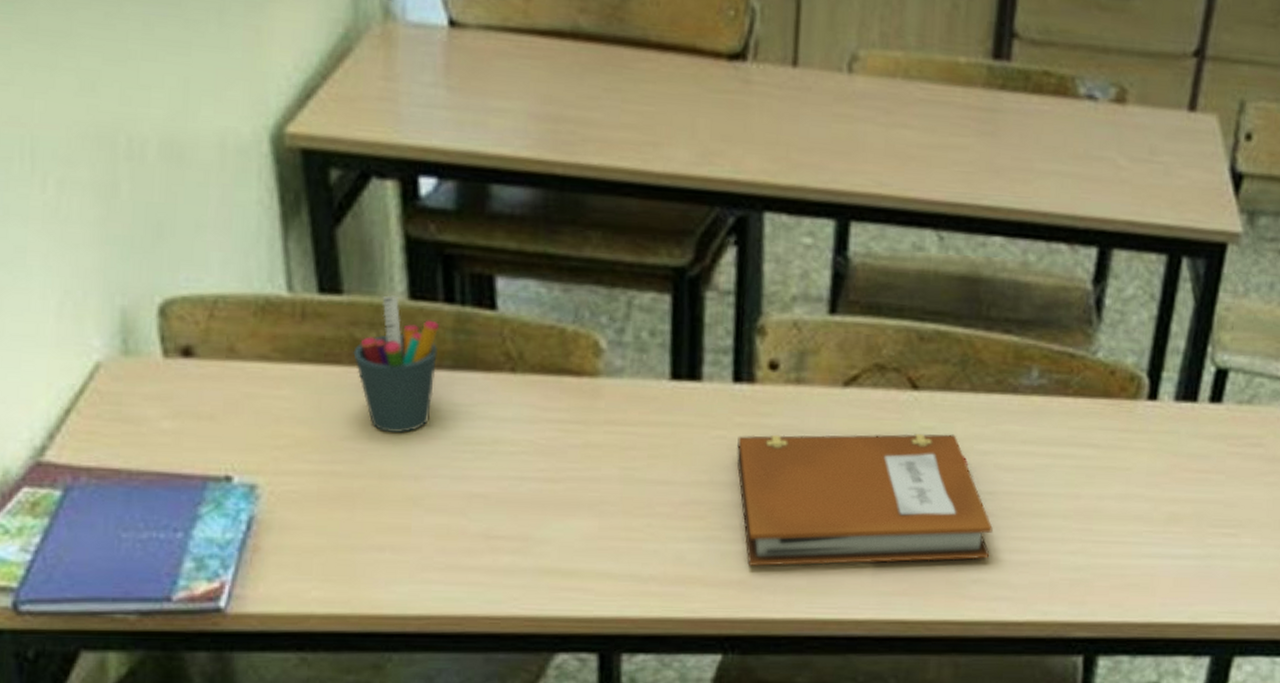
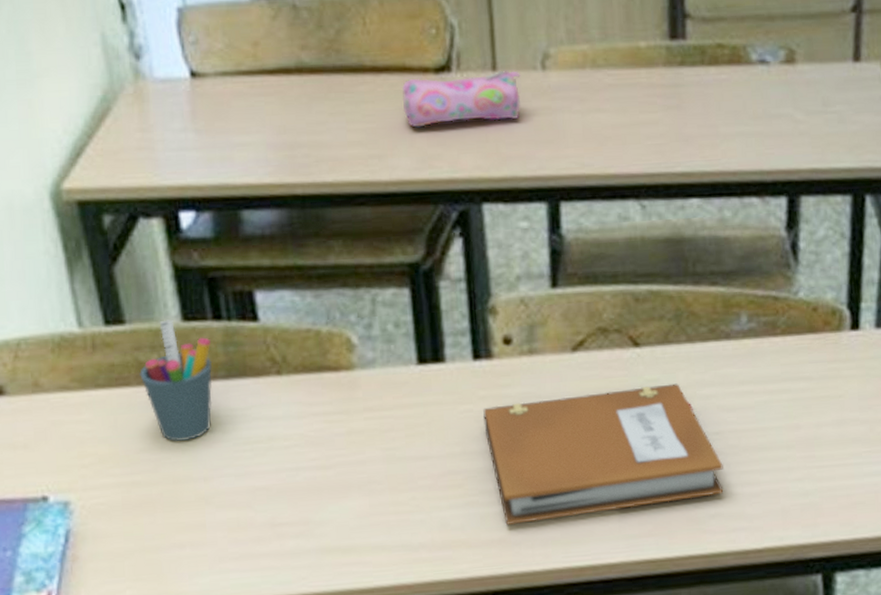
pencil case: none [687,61,824,124] -> present [401,70,521,128]

